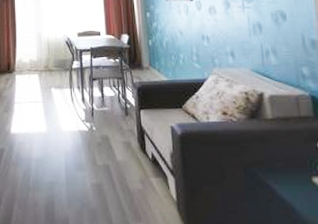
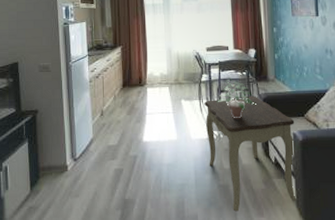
side table: none [75,84,177,215] -> present [204,95,296,212]
potted plant: none [89,63,129,110] -> present [217,76,255,119]

